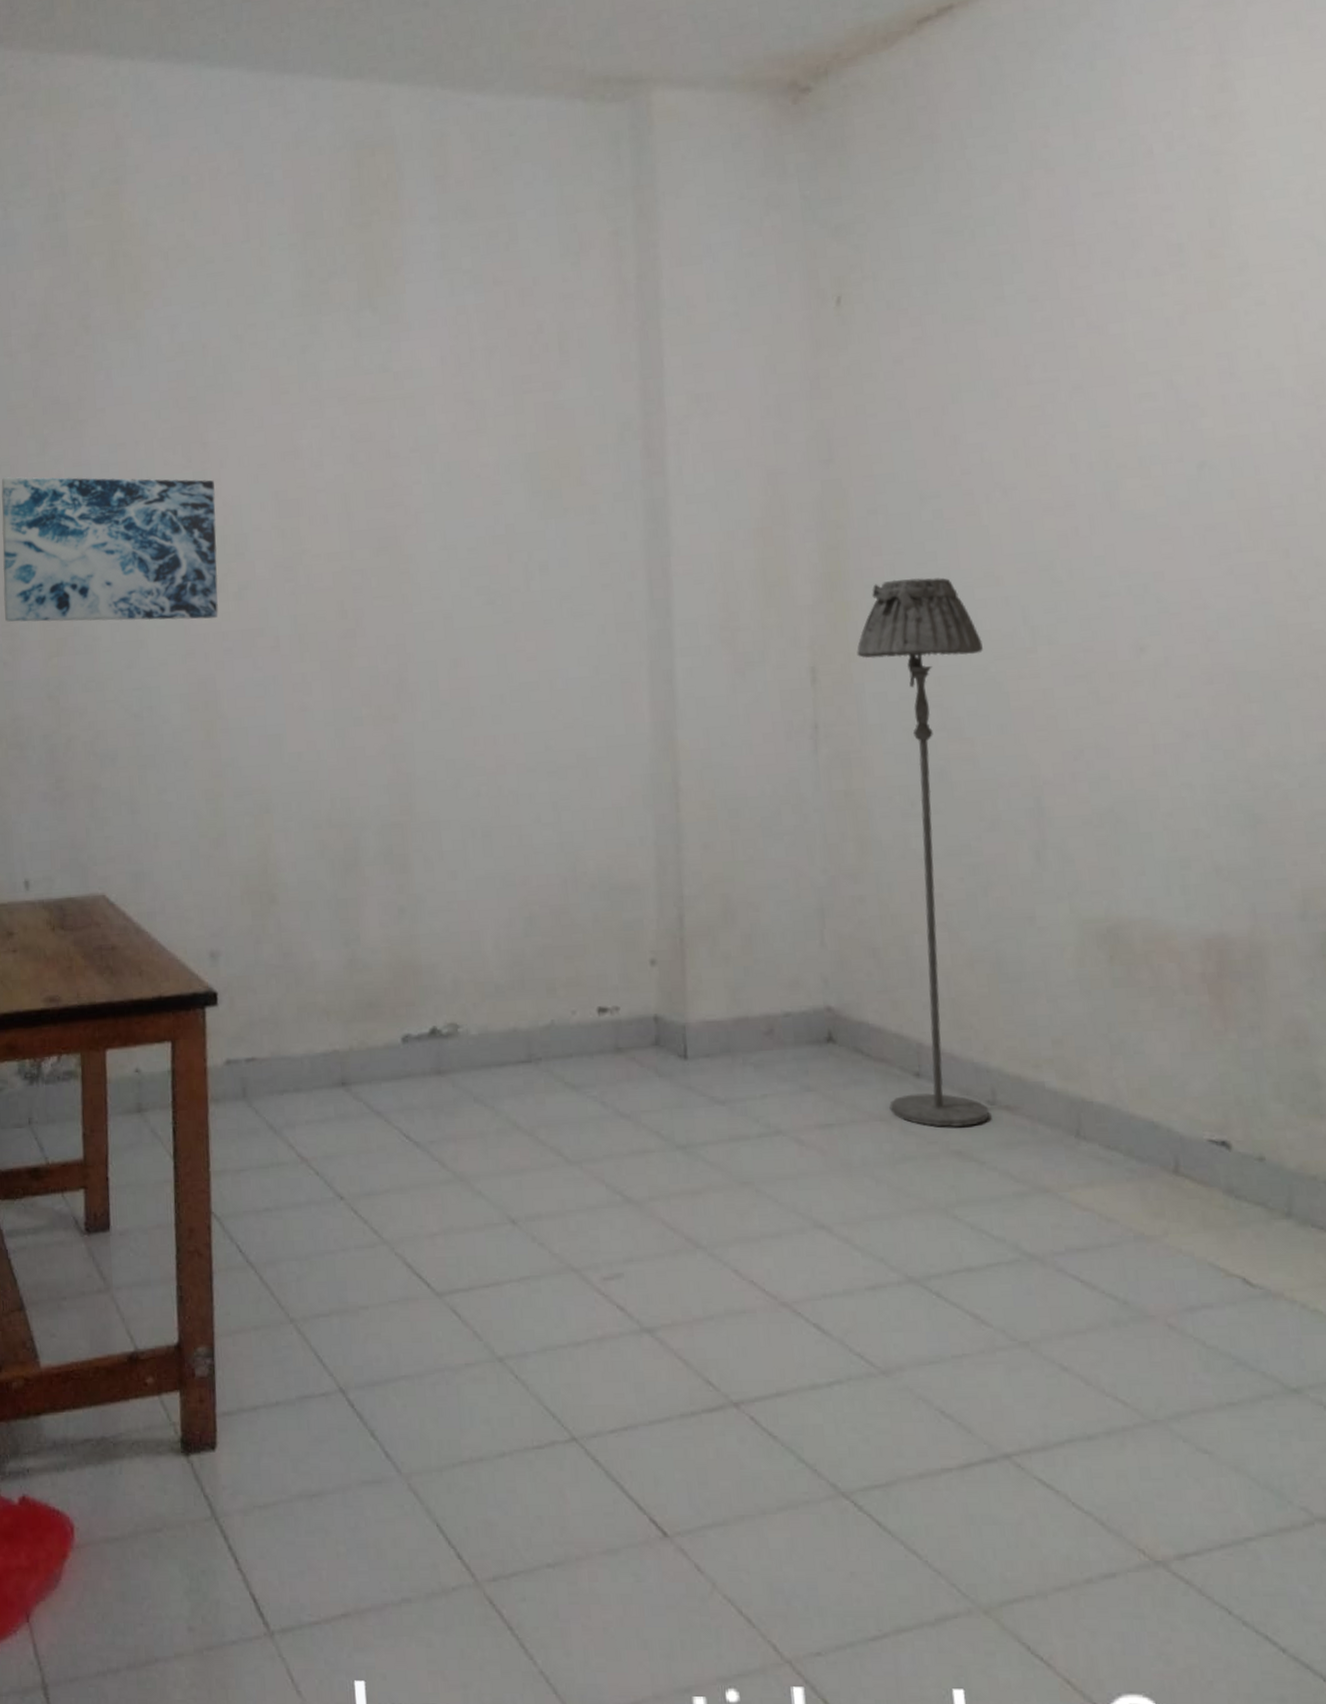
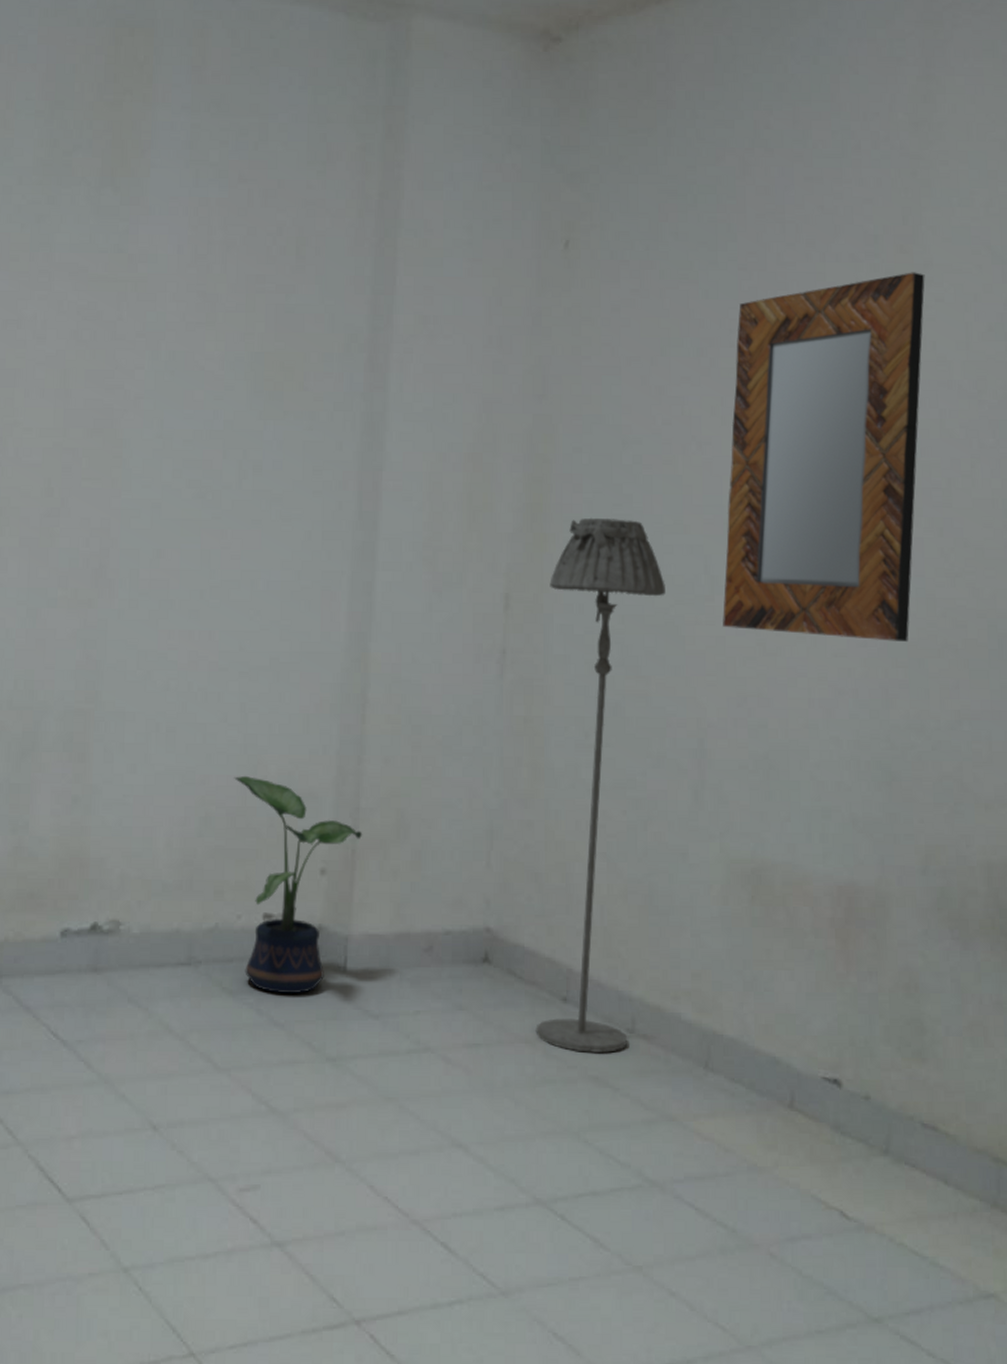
potted plant: none [554,873,690,1086] -> present [234,775,363,994]
home mirror: none [1033,277,1261,679] -> present [722,272,925,643]

